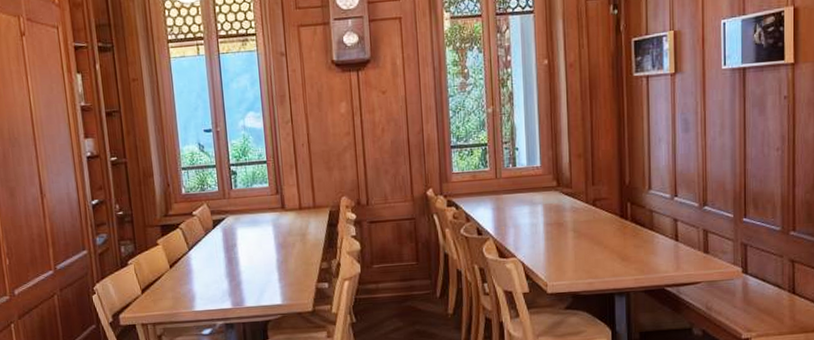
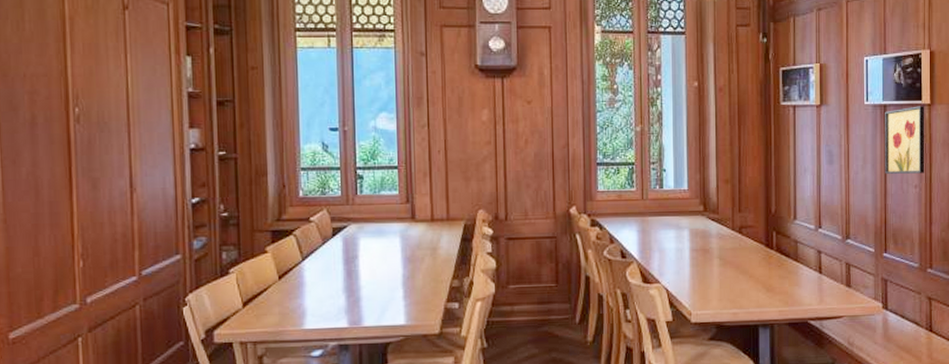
wall art: none [744,65,788,138] -> present [885,106,925,174]

